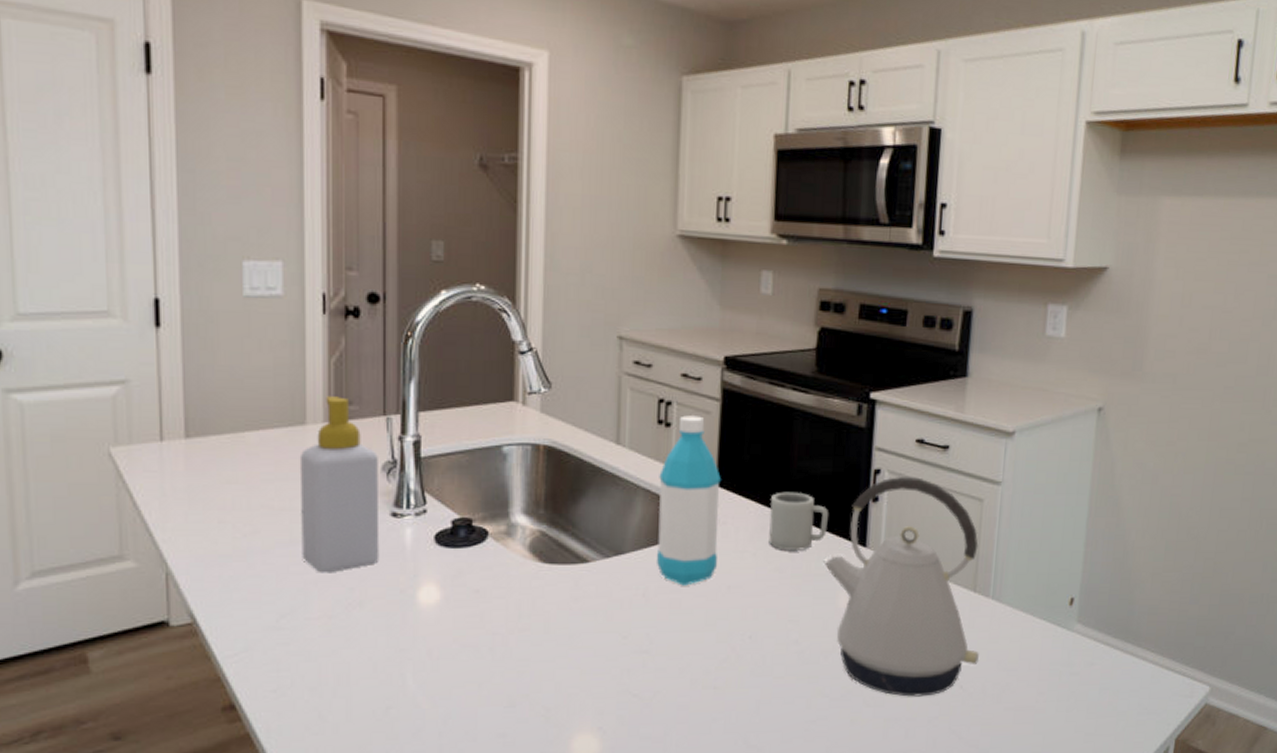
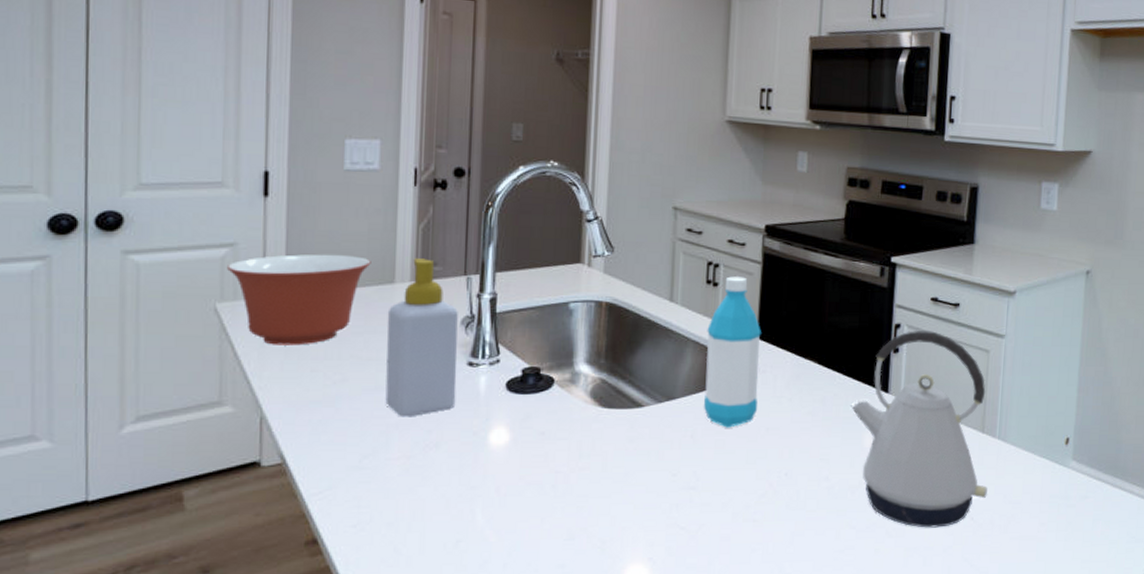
mixing bowl: none [120,392,279,494] -> present [227,254,371,346]
cup: present [769,492,829,550] -> none [803,344,856,396]

